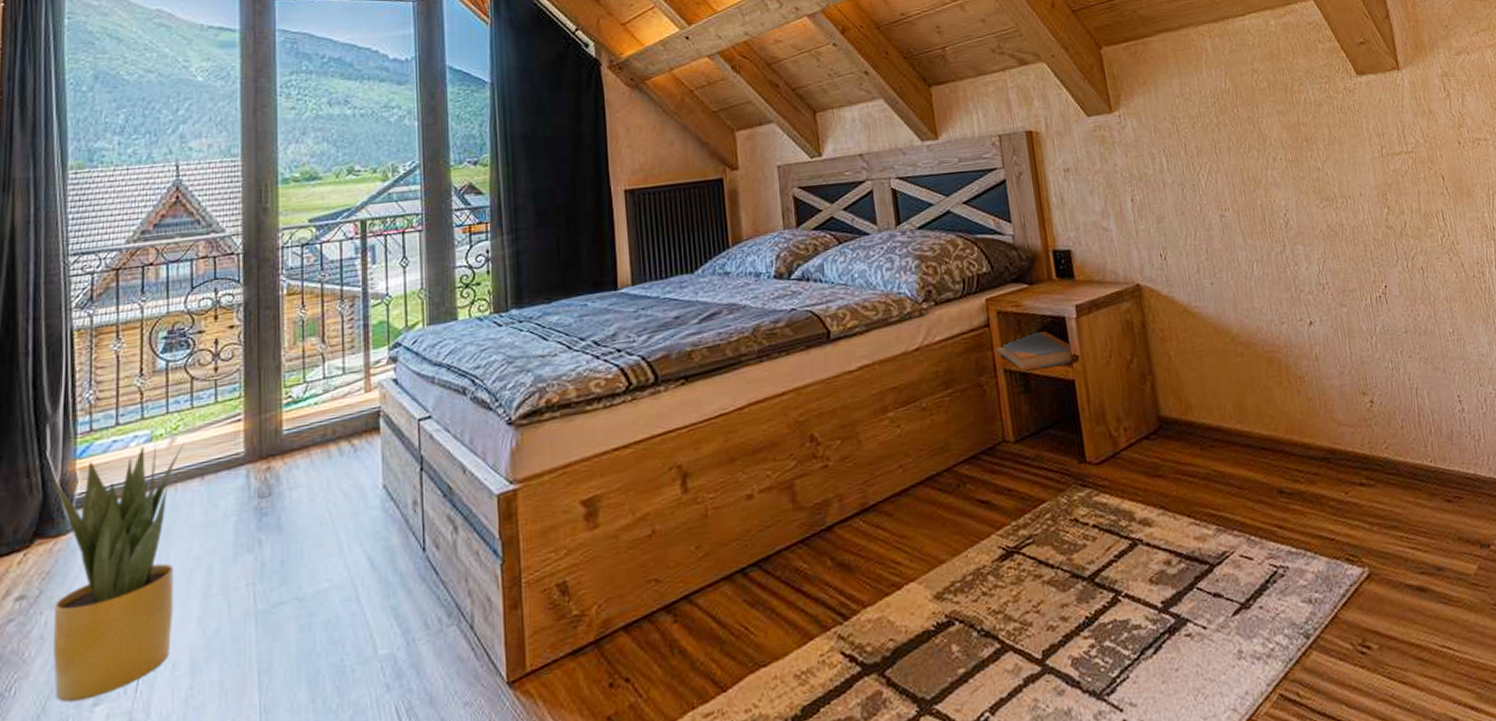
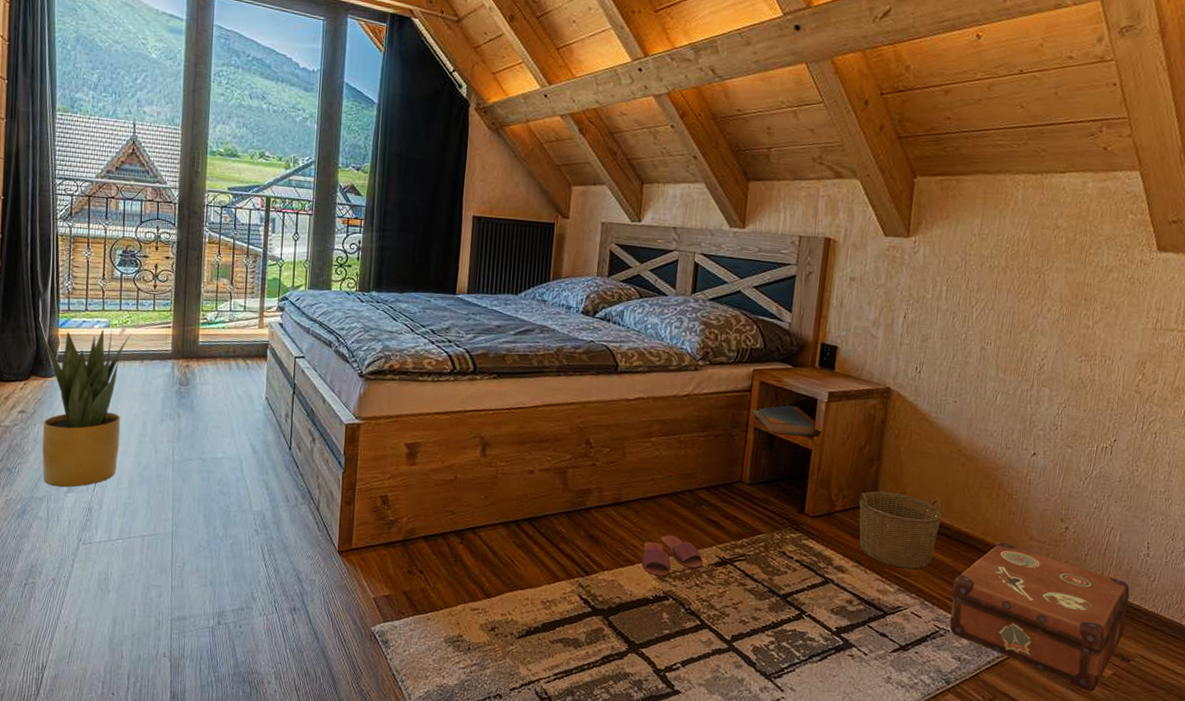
slippers: none [907,533,985,596] -> present [641,535,703,577]
basket: none [1142,403,1243,502] -> present [859,491,942,570]
suitcase: none [1274,437,1472,599] -> present [949,543,1130,691]

